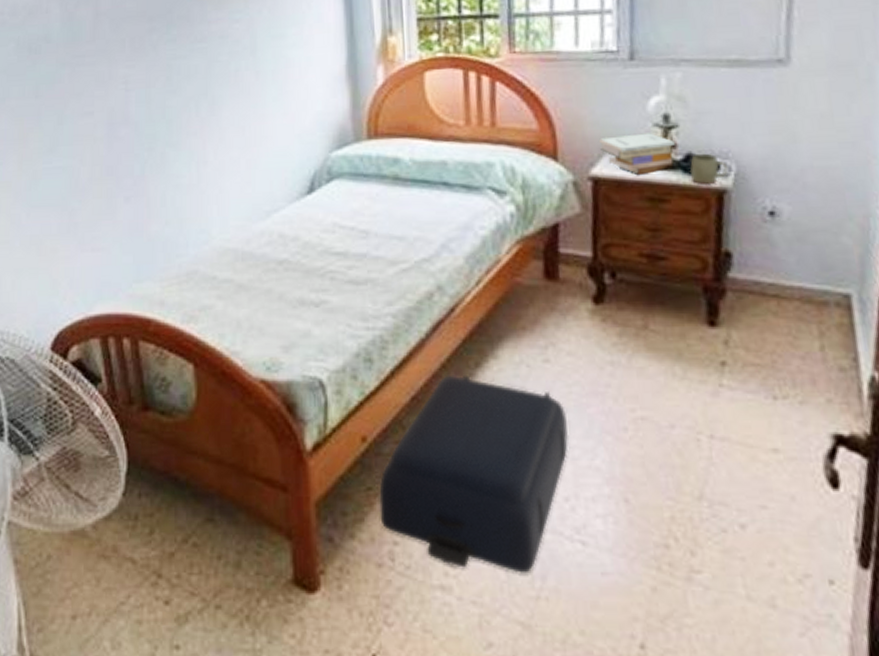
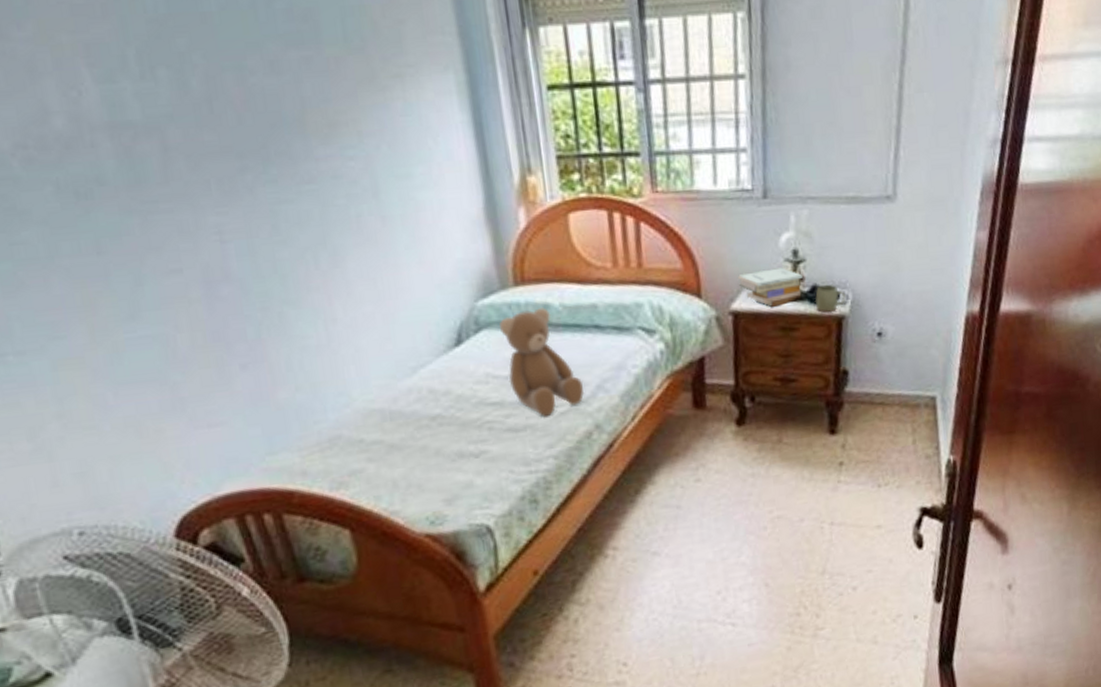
teddy bear: none [351,162,429,271] -> present [500,307,585,416]
suitcase: present [379,374,569,572] -> none [554,502,719,664]

